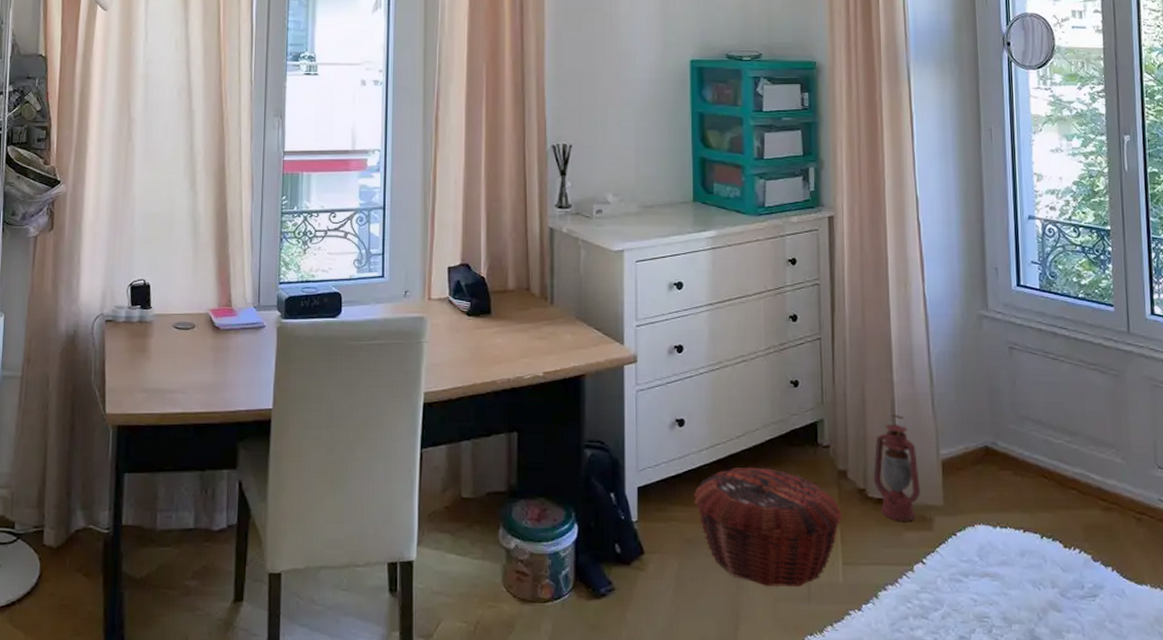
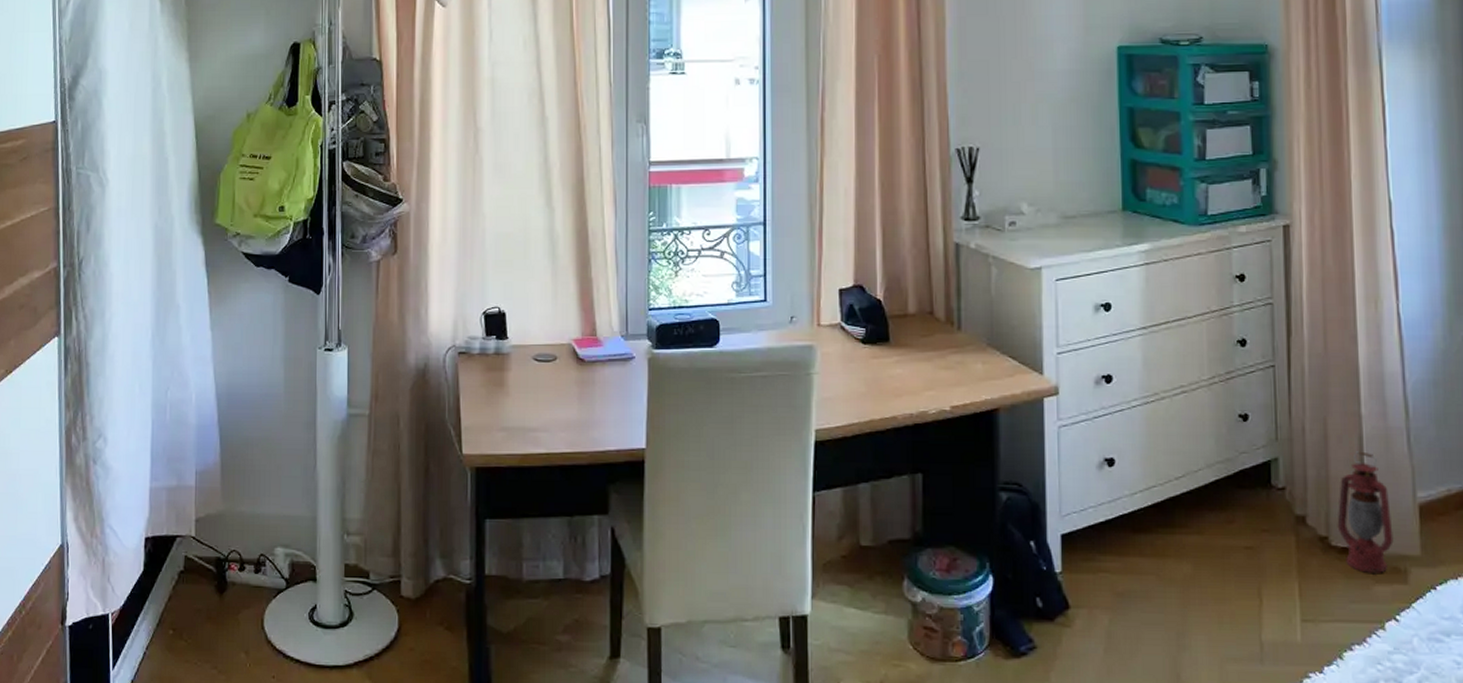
woven basket: present [693,467,843,588] -> none [1125,511,1301,647]

